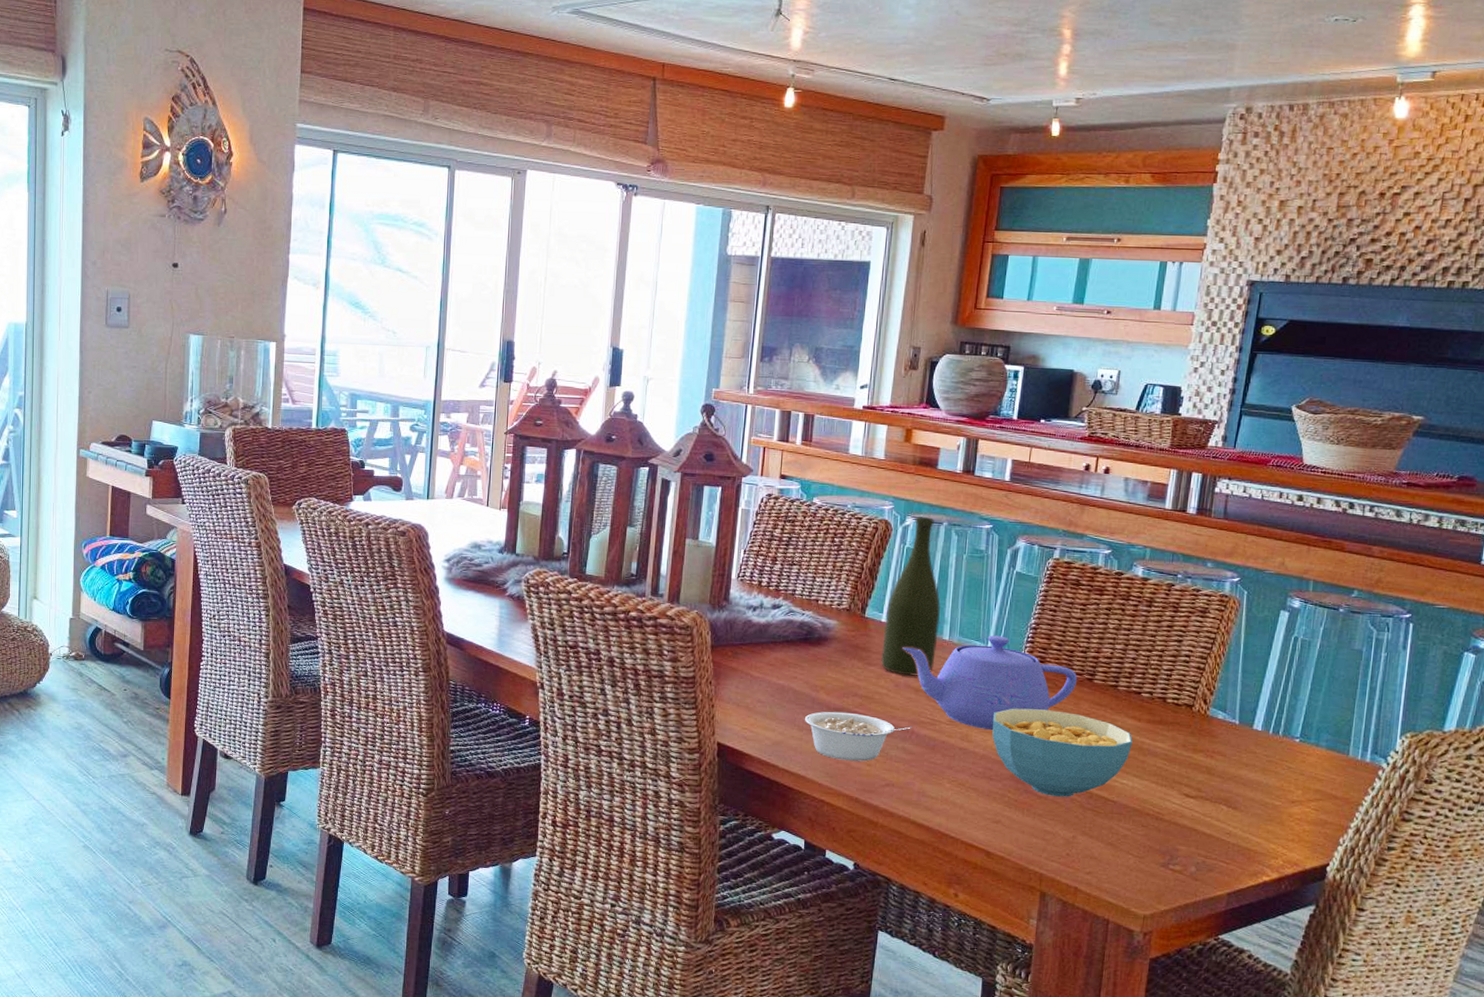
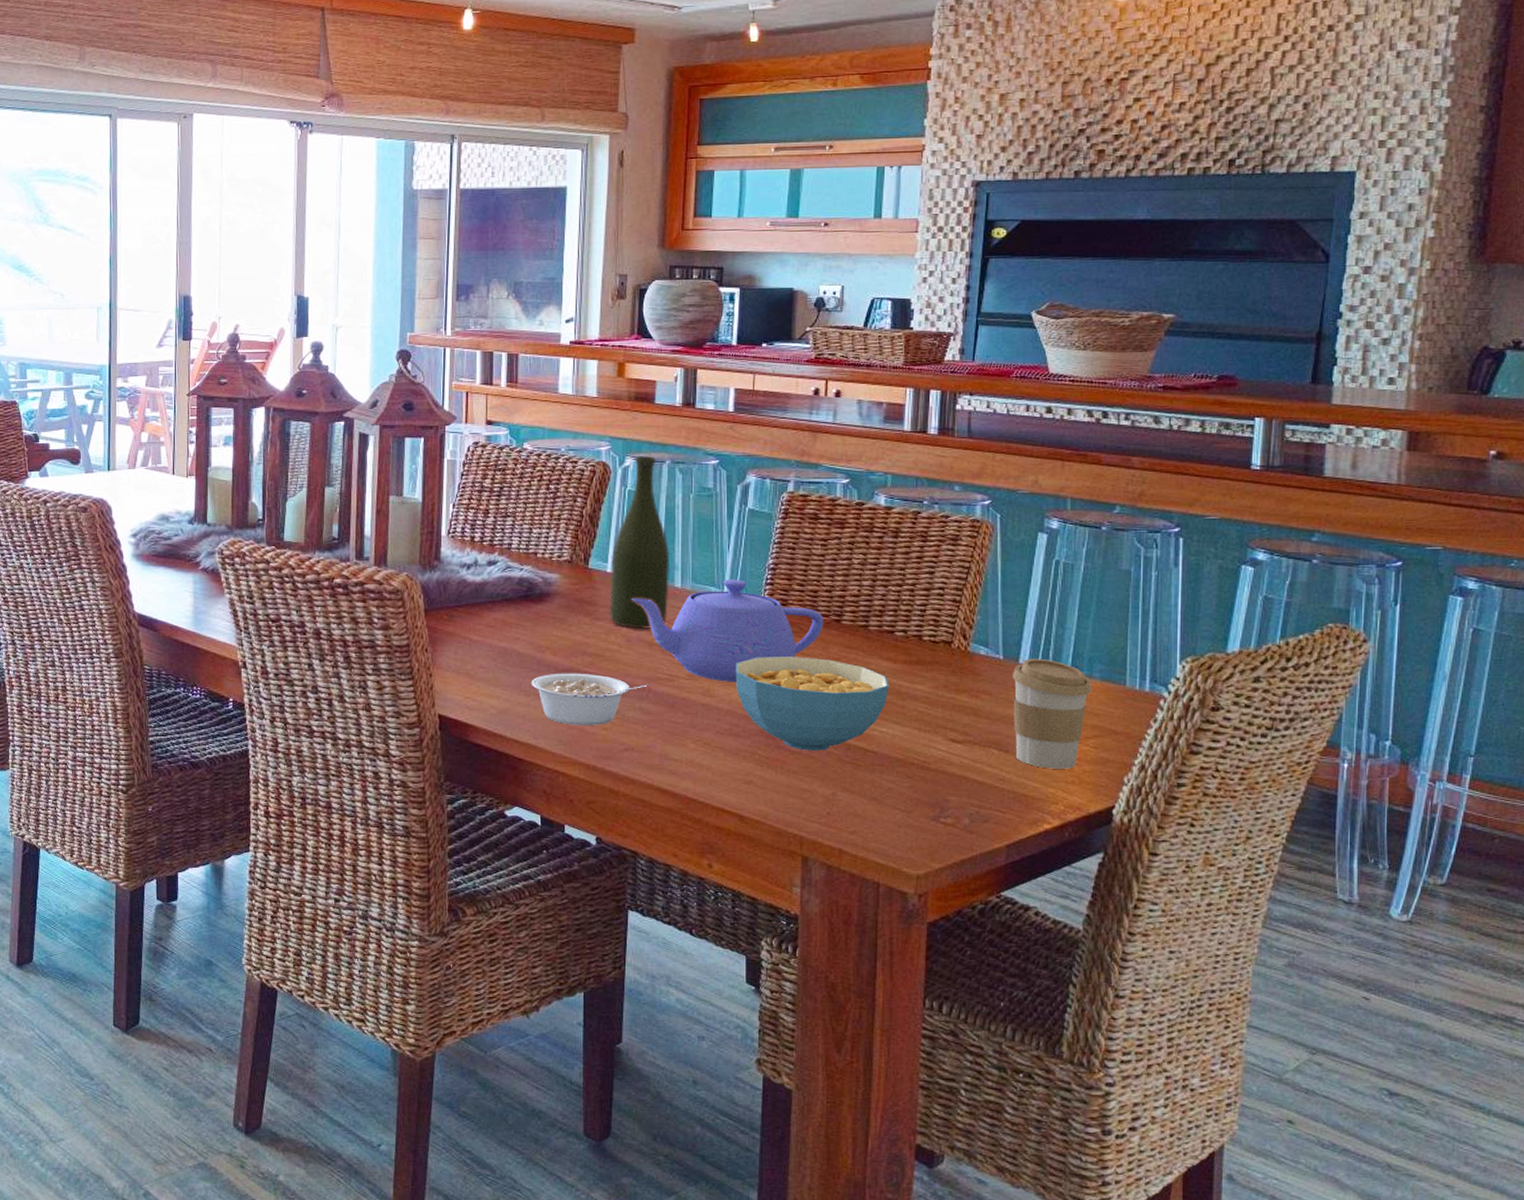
coffee cup: none [1242,725,1318,828] -> present [1012,658,1092,769]

